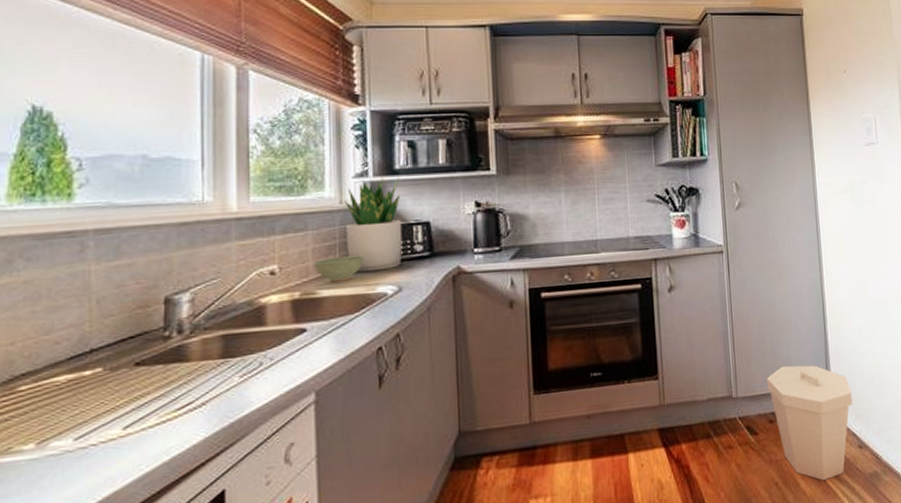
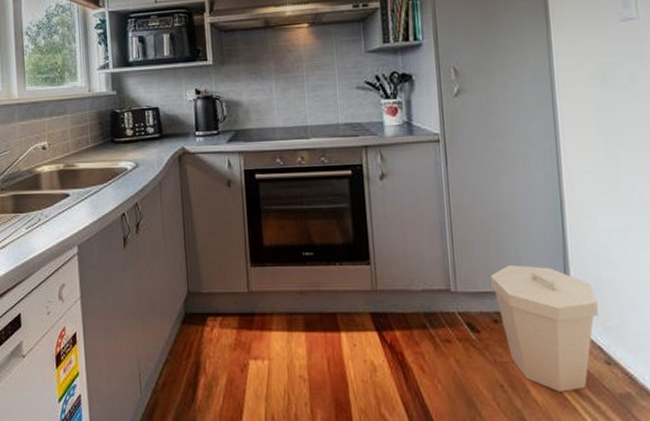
bowl: present [314,255,365,282] -> none [72,135,110,157]
planter: present [344,177,403,273] -> none [92,68,138,150]

